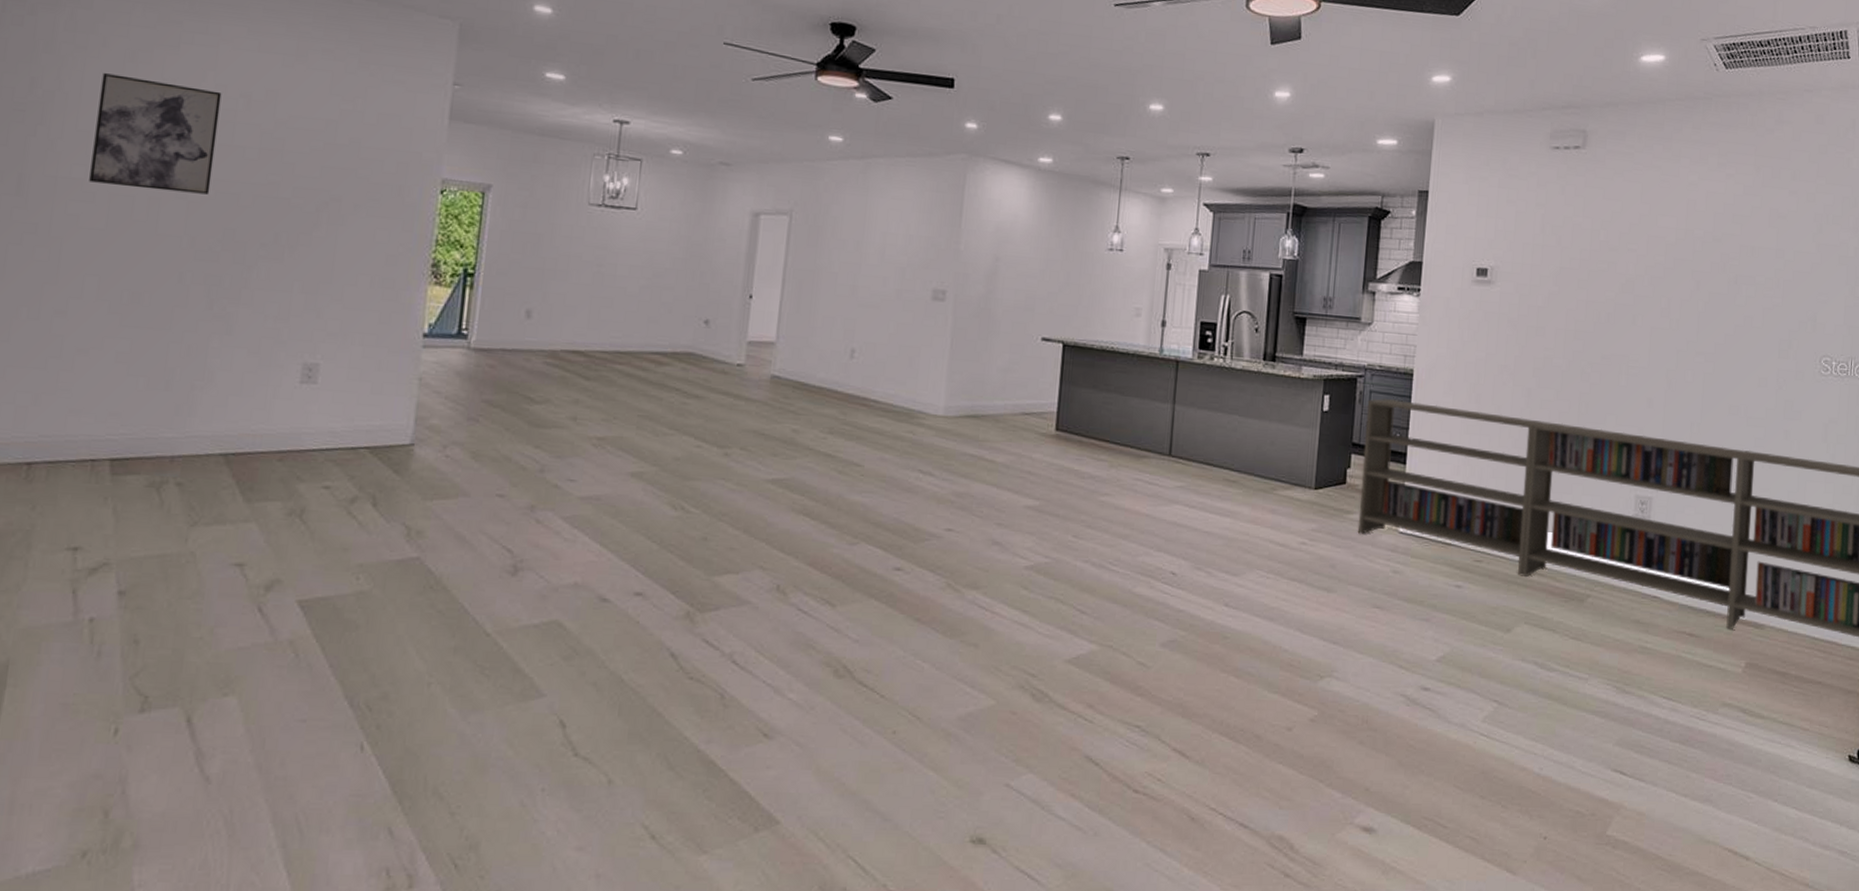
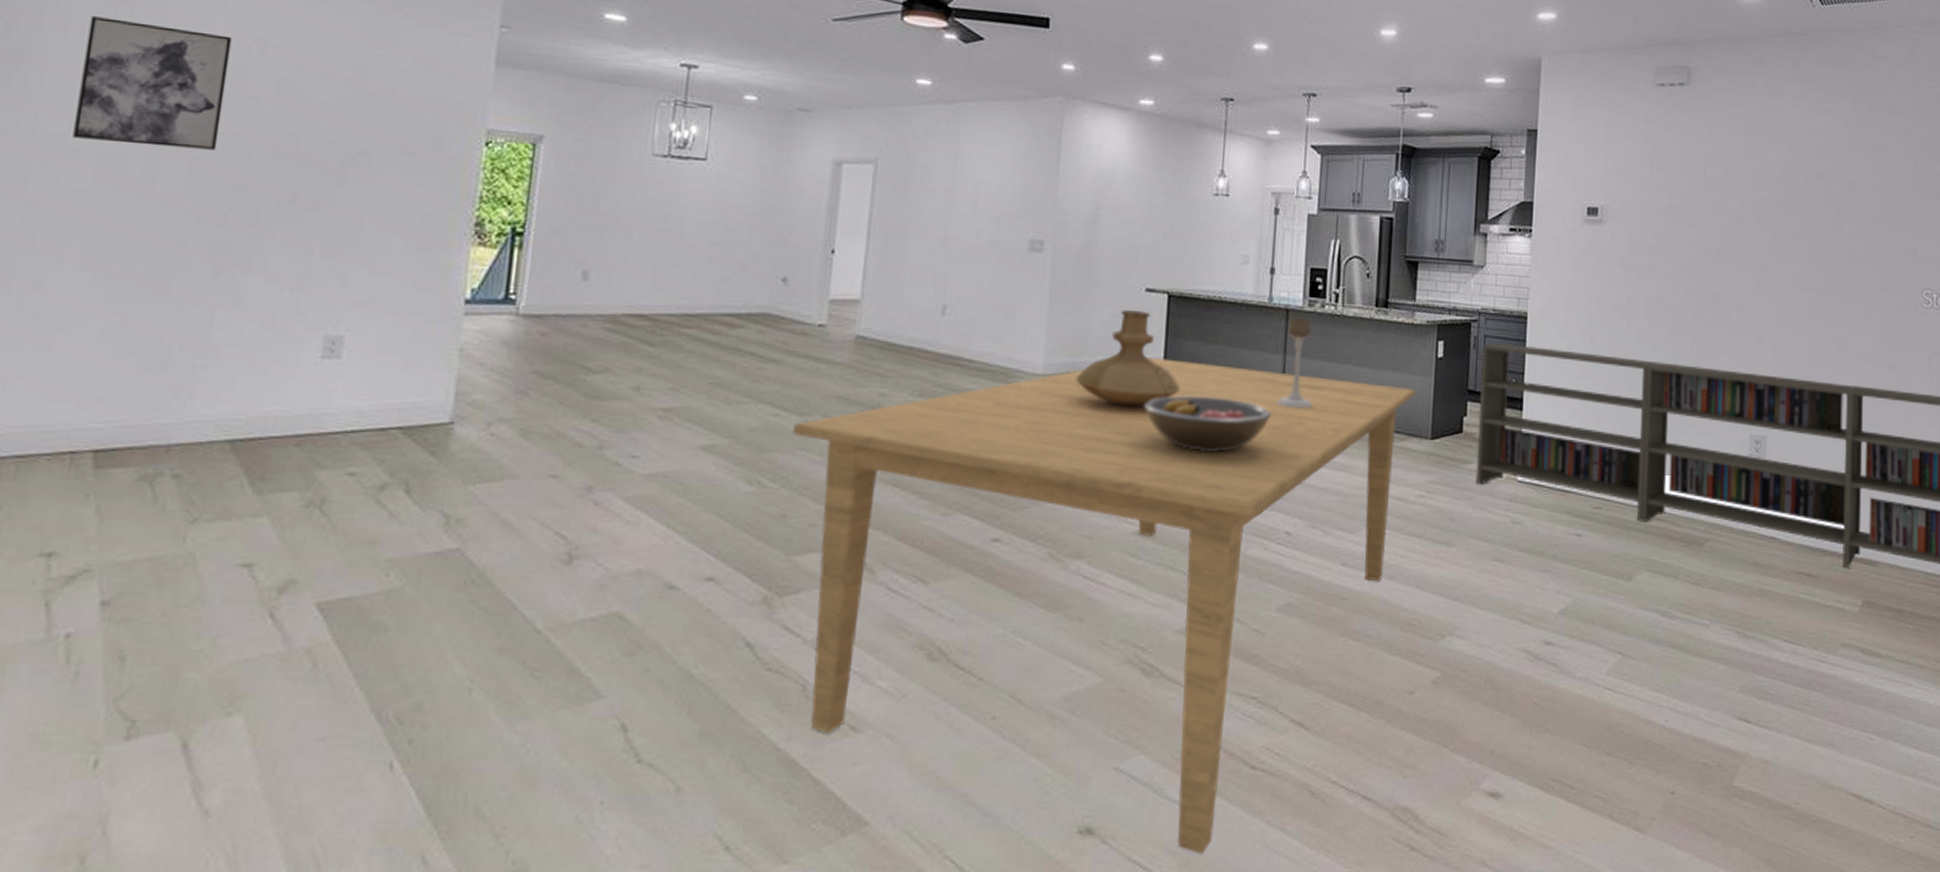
dining table: none [713,402,1302,869] -> present [793,356,1417,855]
vase: none [975,357,1074,449] -> present [1076,310,1181,407]
fruit bowl: none [1038,440,1160,494] -> present [1144,396,1271,451]
candle holder: none [1166,368,1201,456] -> present [1277,317,1313,409]

